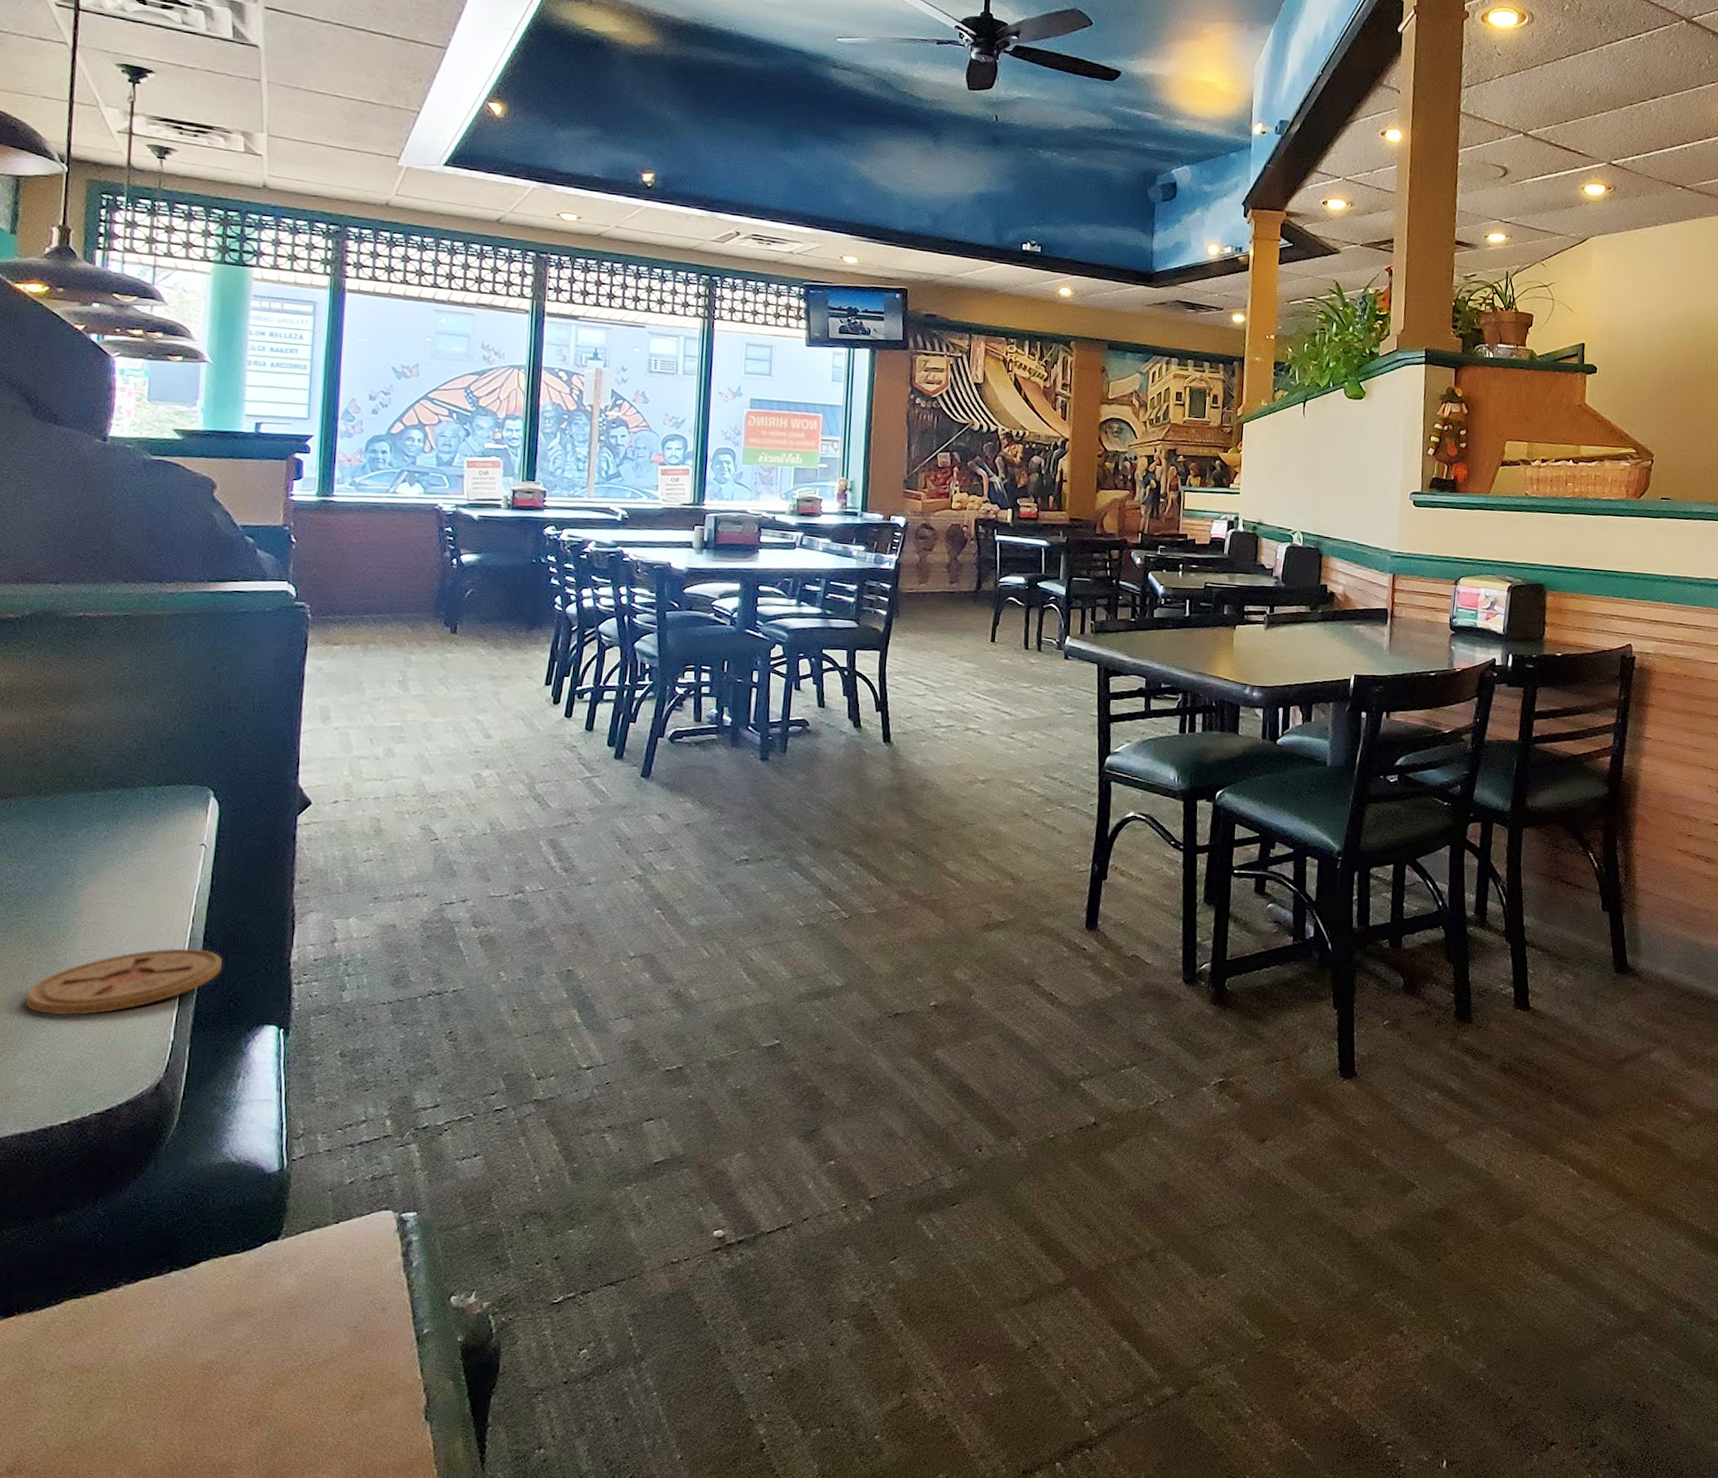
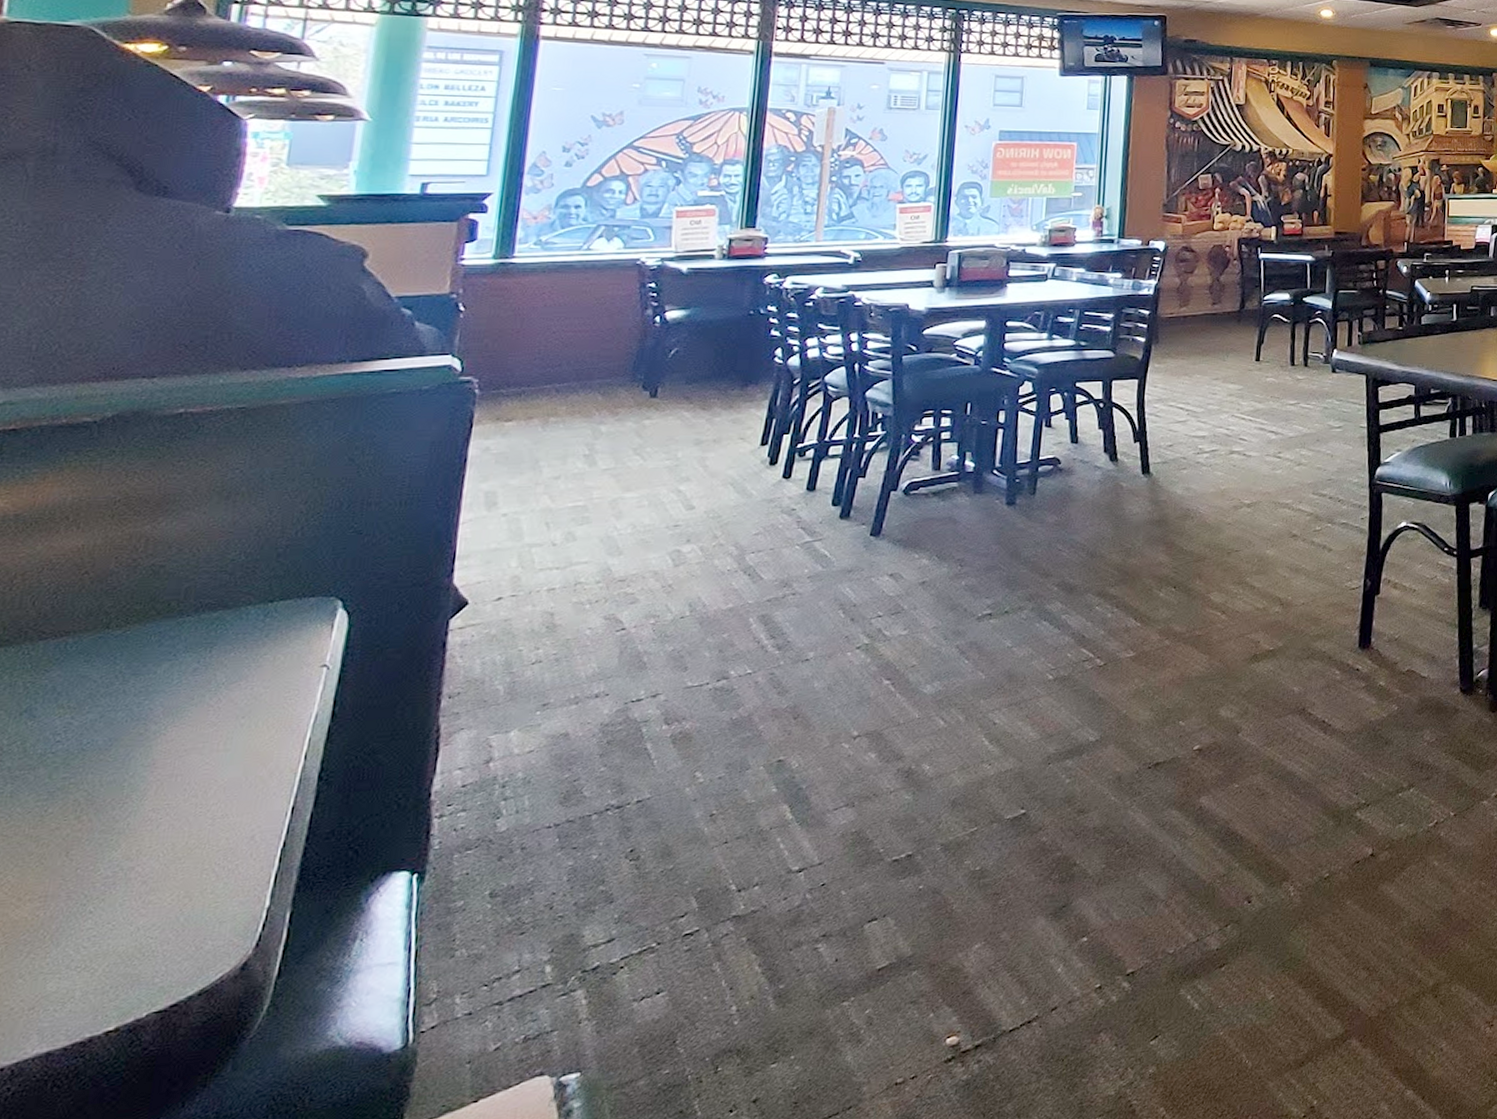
coaster: present [24,948,222,1016] -> none [66,791,341,897]

